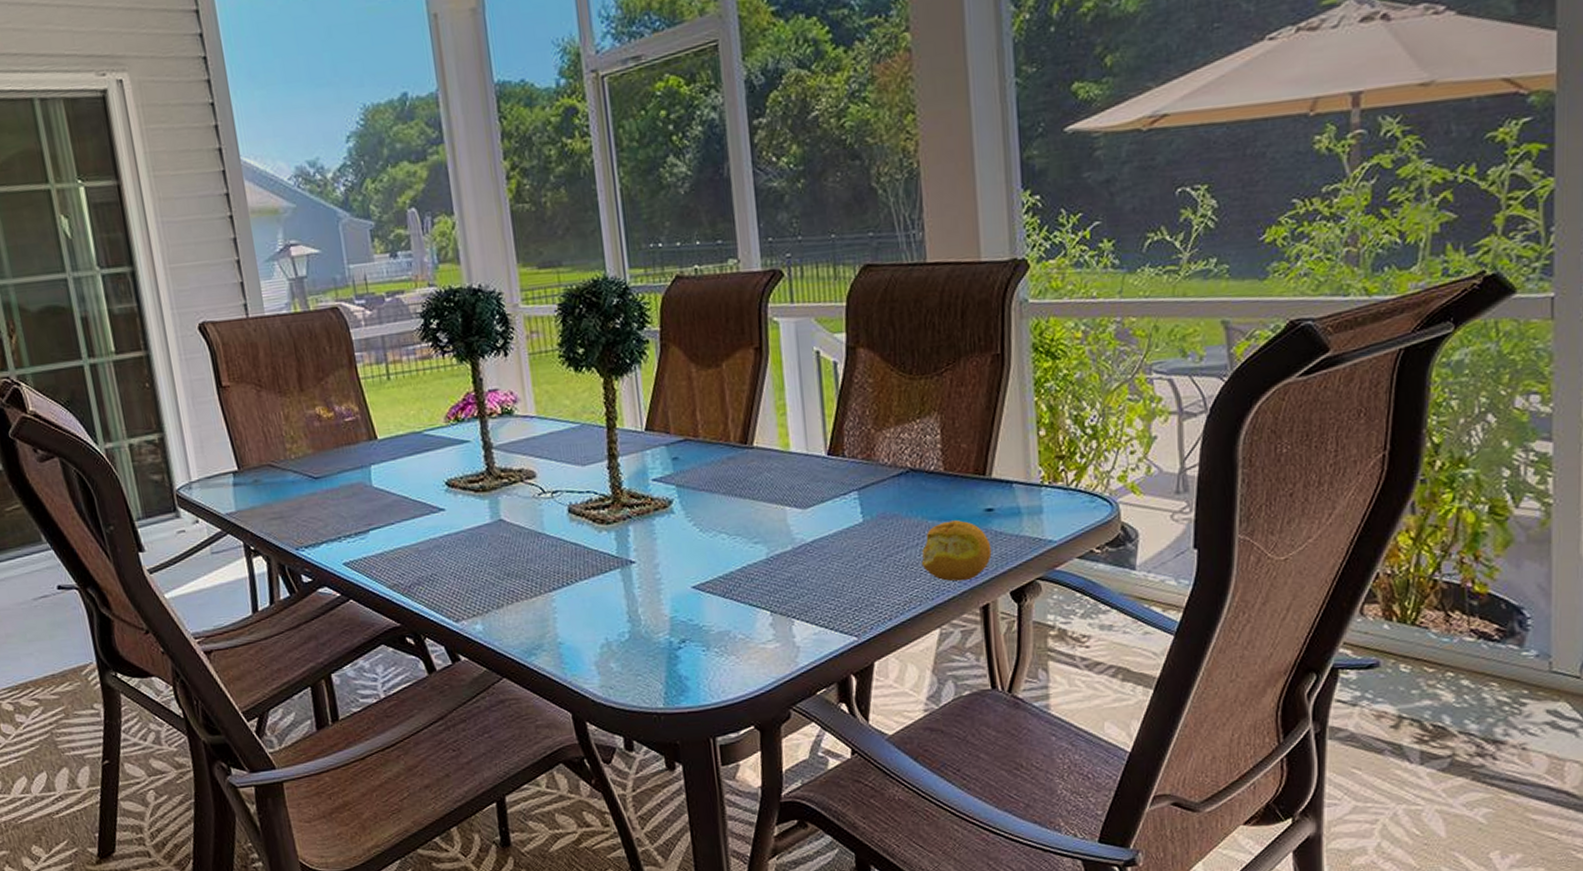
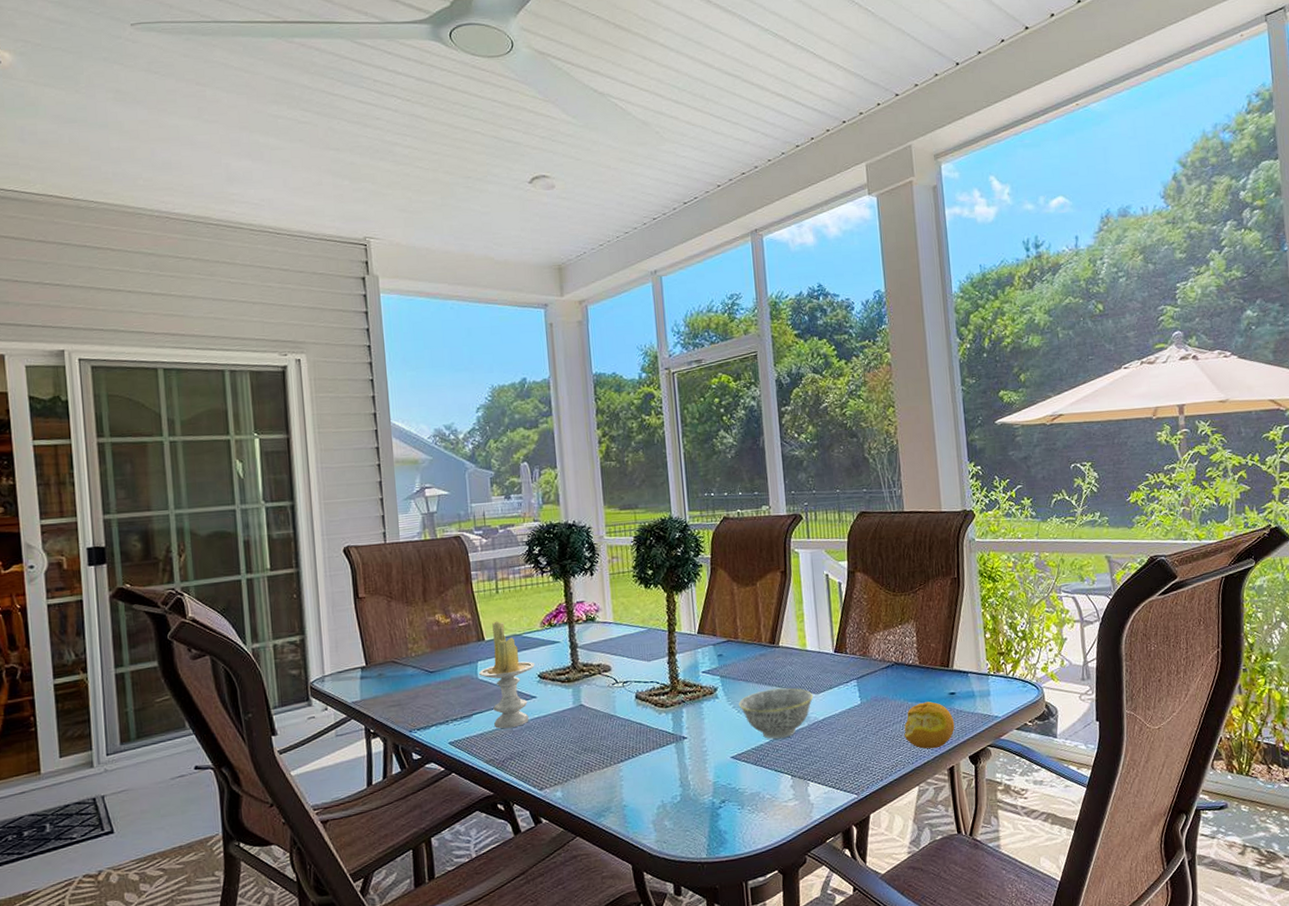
candle: none [373,415,440,548] -> present [479,621,535,729]
bowl: none [700,500,800,566] -> present [738,687,814,739]

